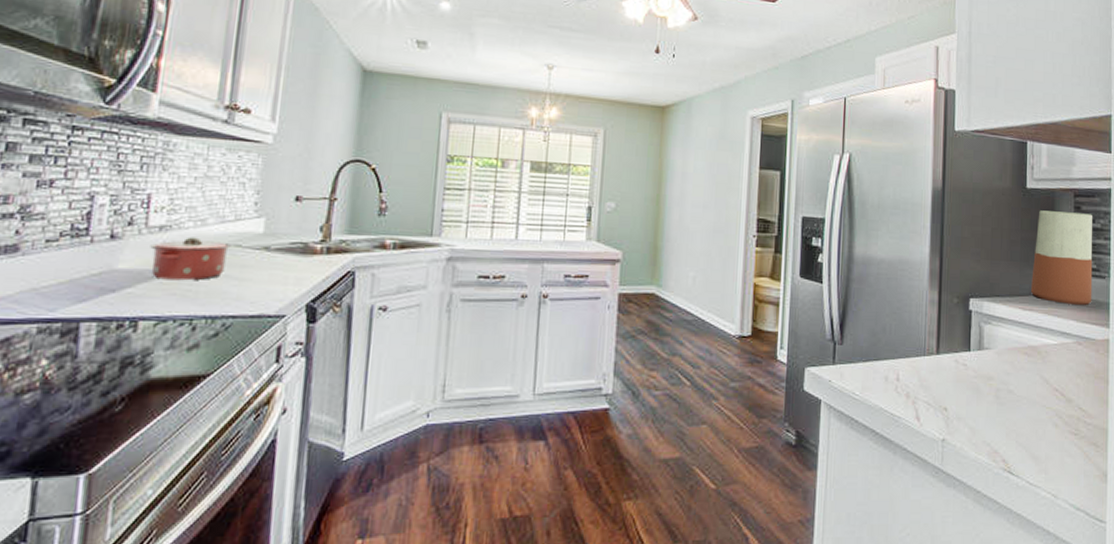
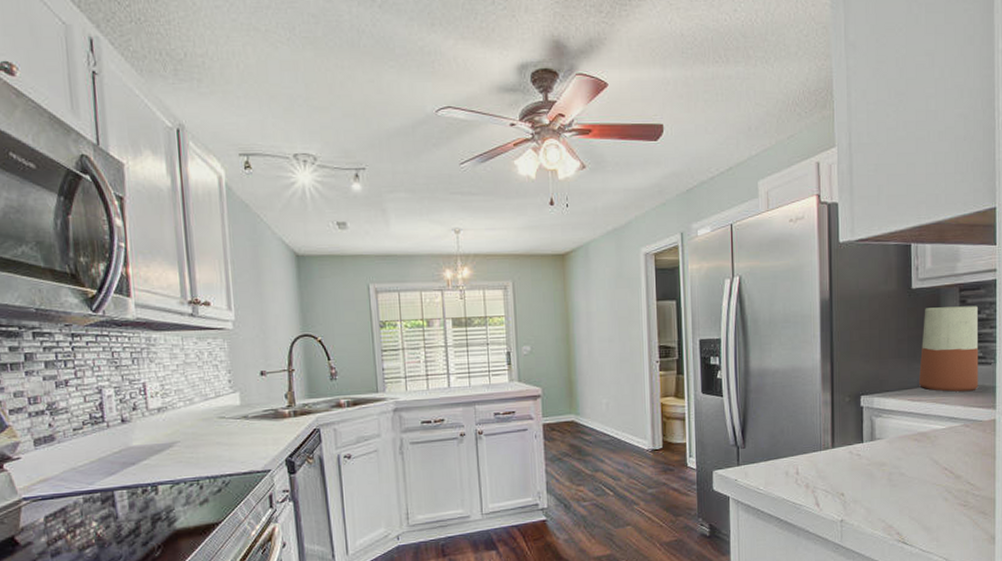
casserole: present [150,237,231,281] -> none [154,414,217,452]

